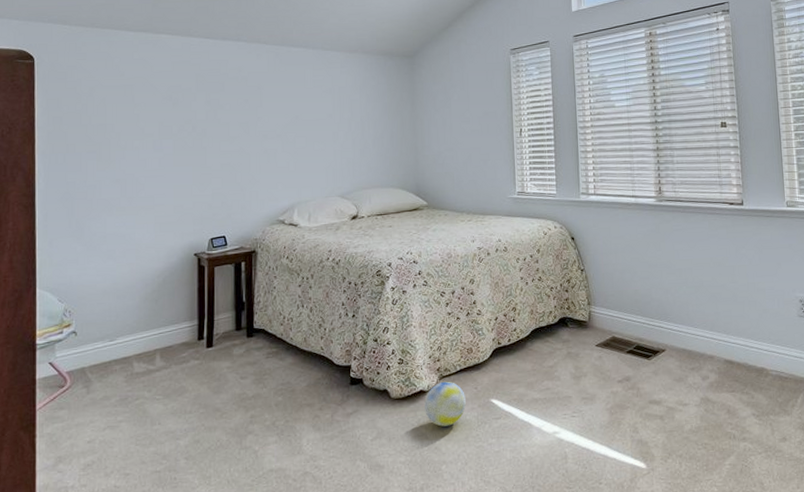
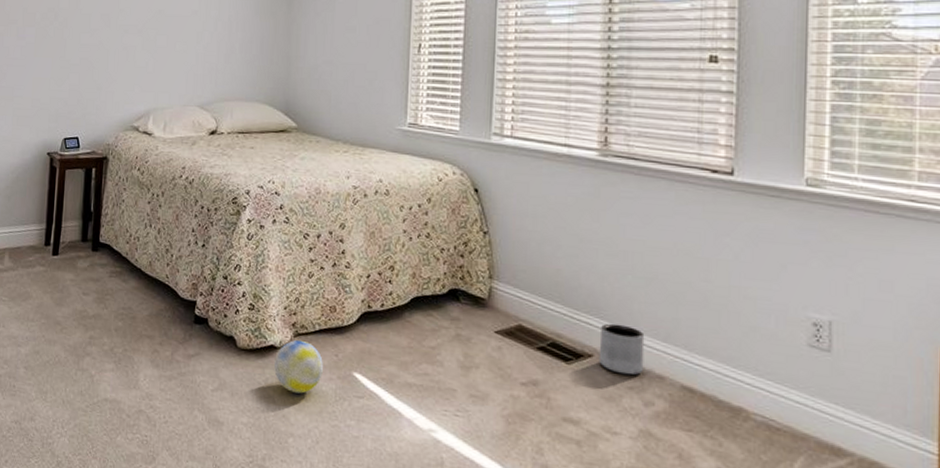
planter: none [668,323,700,360] -> present [598,323,645,376]

